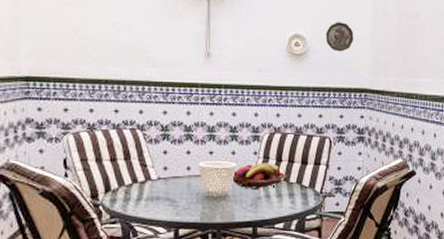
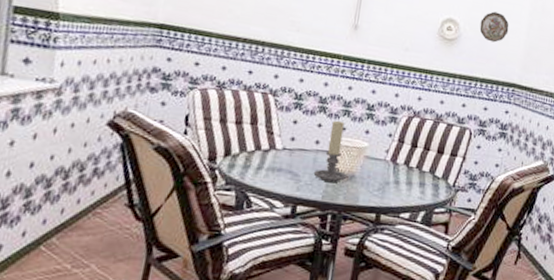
candle holder: none [189,145,221,203] -> present [313,120,347,182]
fruit basket: present [230,163,287,191] -> none [360,146,421,175]

